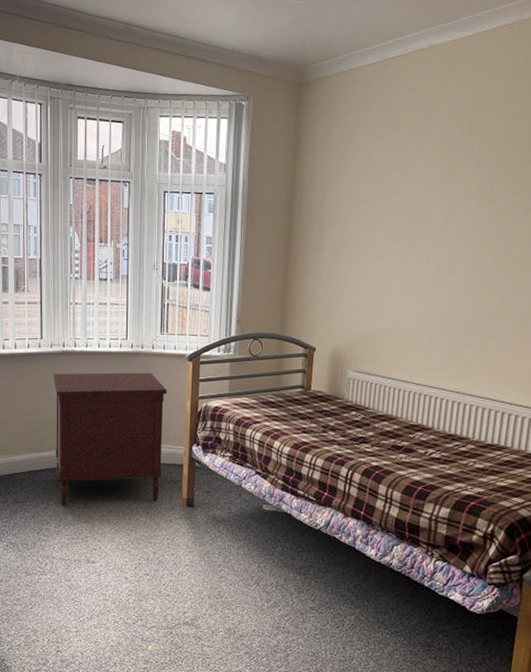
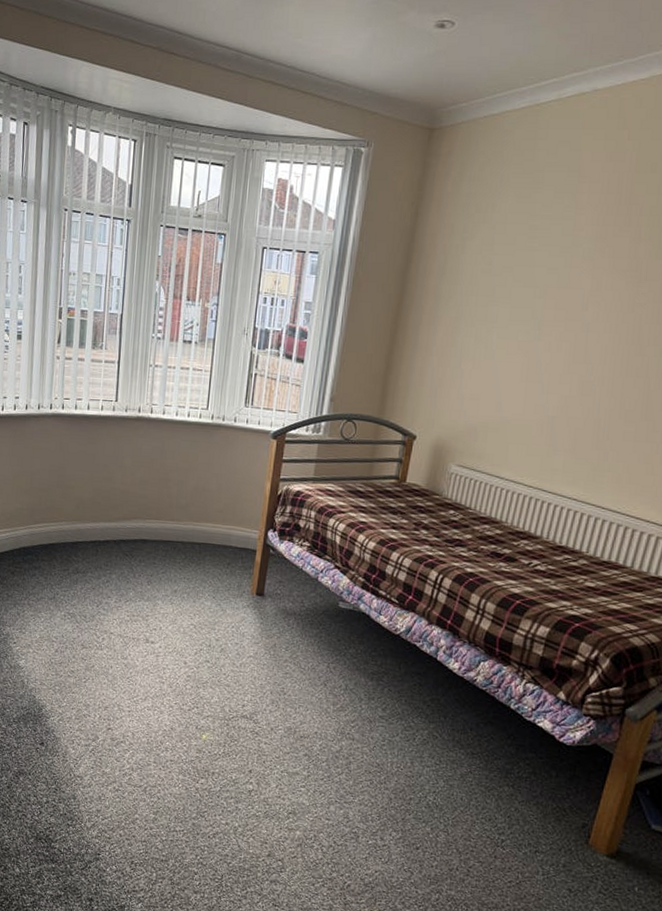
dresser: present [53,372,167,506] -> none [121,440,246,586]

